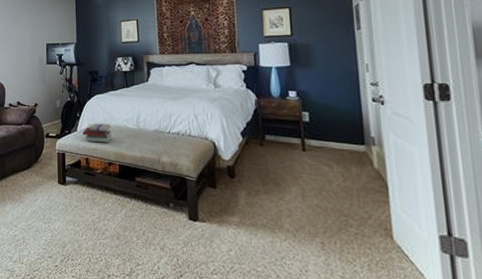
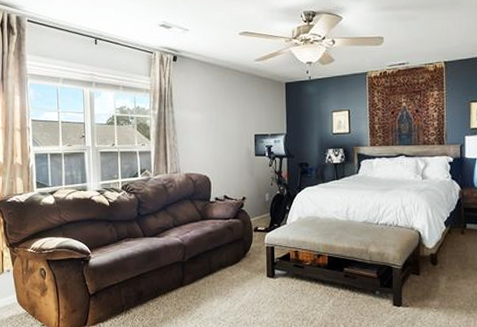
books: present [82,123,113,143] -> none [292,216,322,235]

